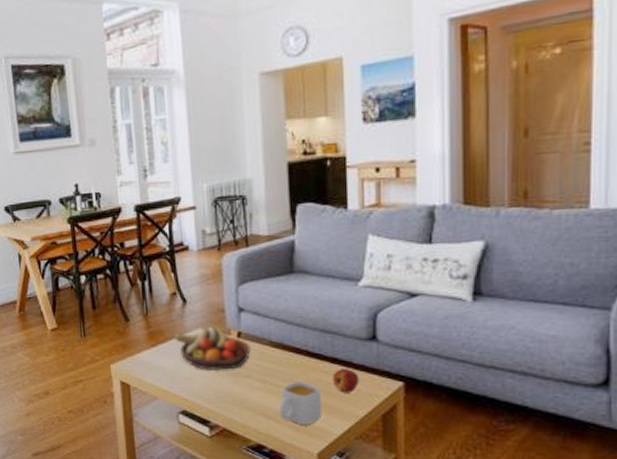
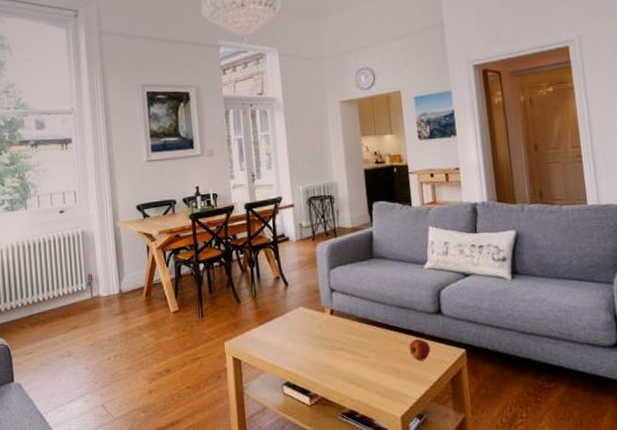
fruit bowl: present [173,326,251,370] -> none [278,305,342,344]
mug: present [279,381,323,425] -> none [367,351,403,391]

